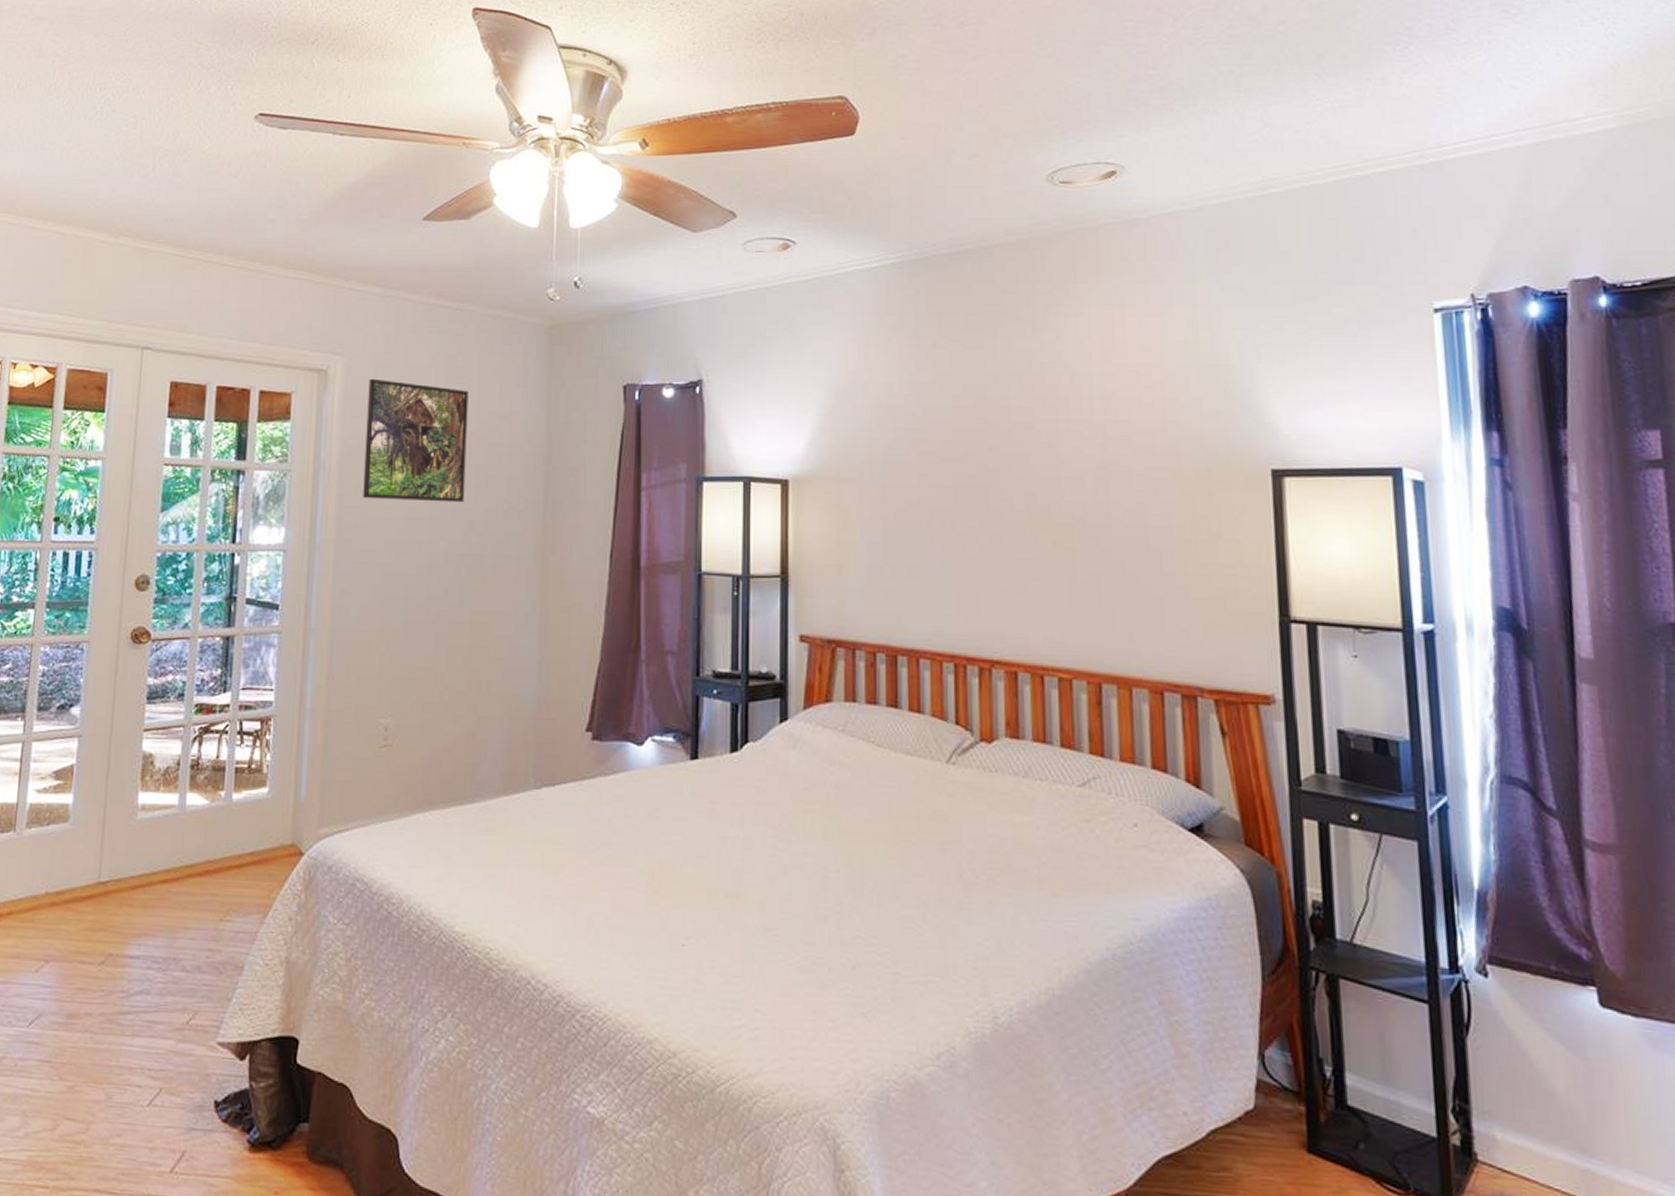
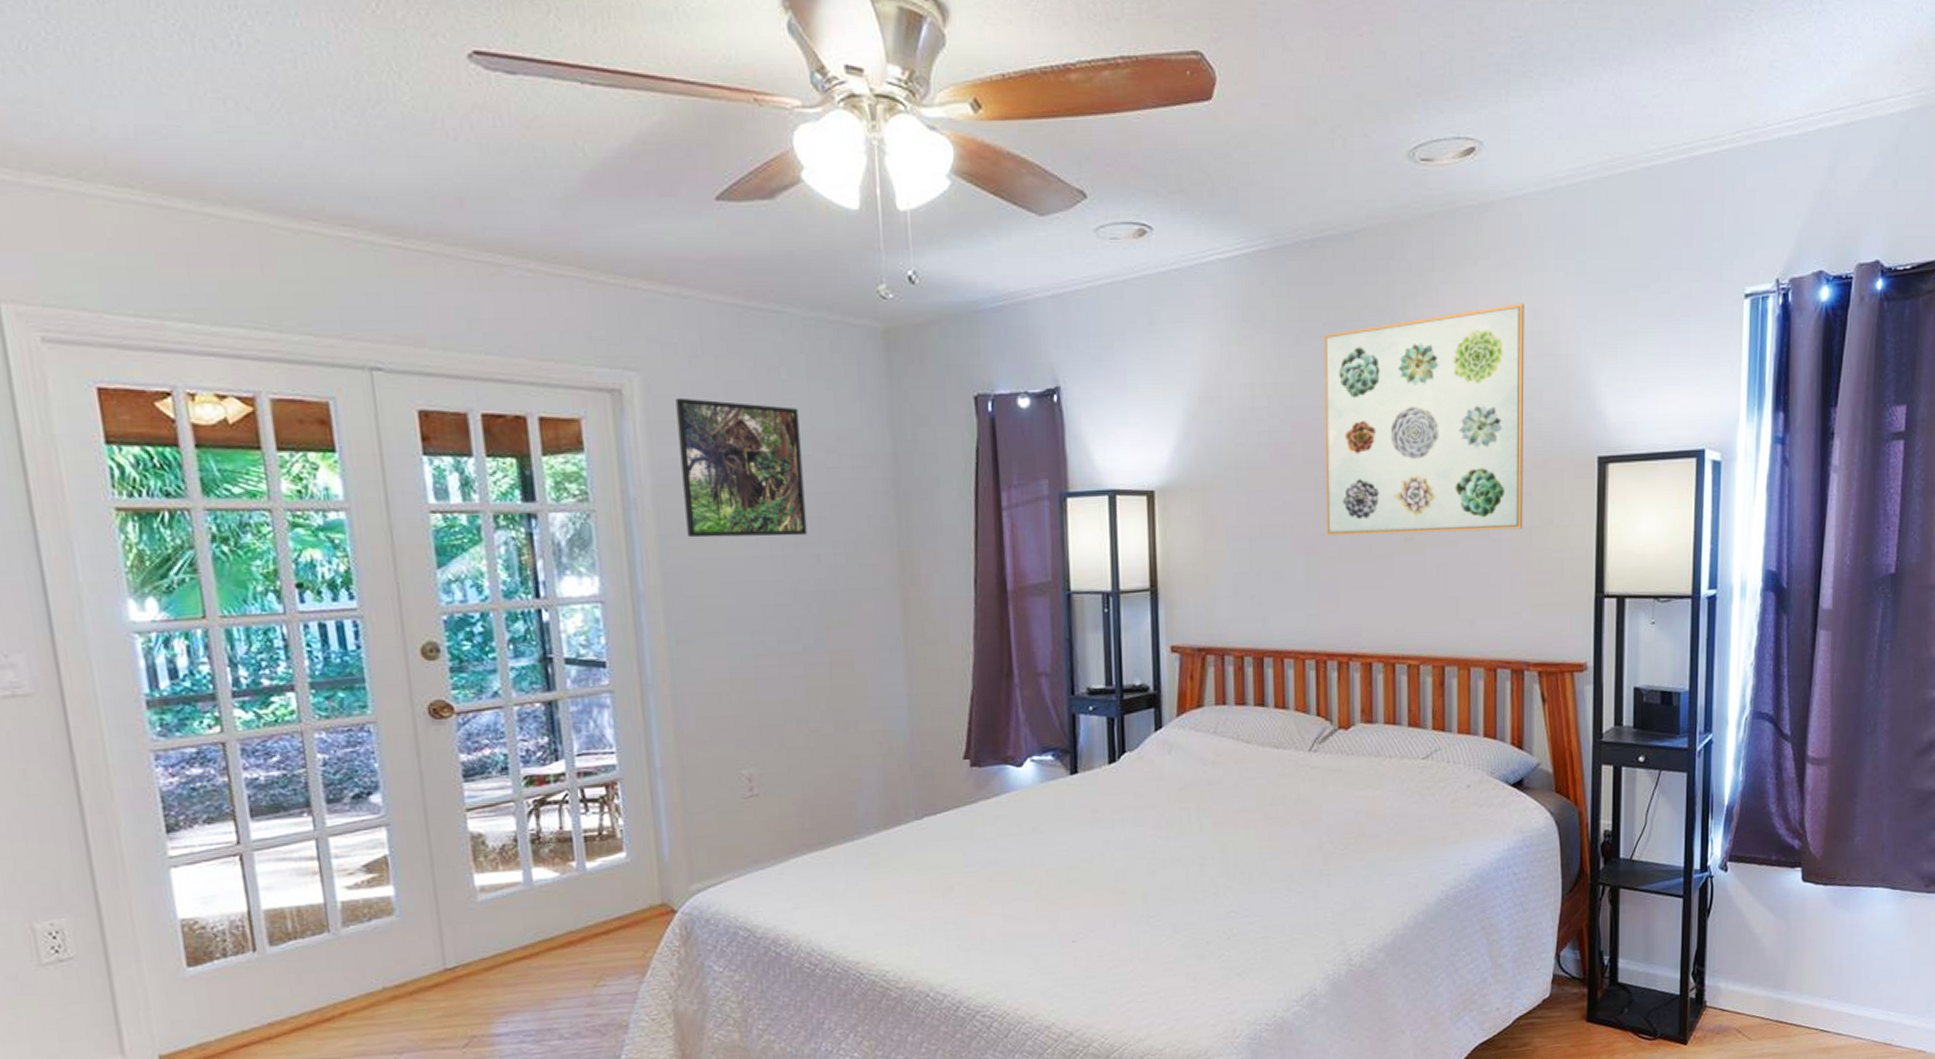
wall art: none [961,314,1187,541] -> present [1323,303,1524,535]

